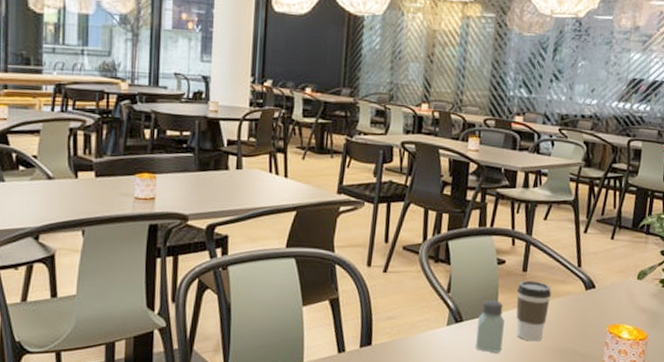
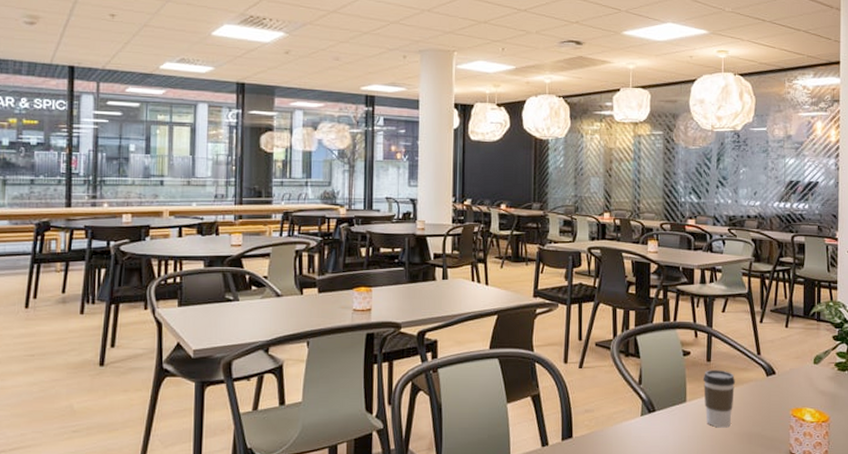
saltshaker: present [475,300,505,353] -> none [669,390,694,440]

